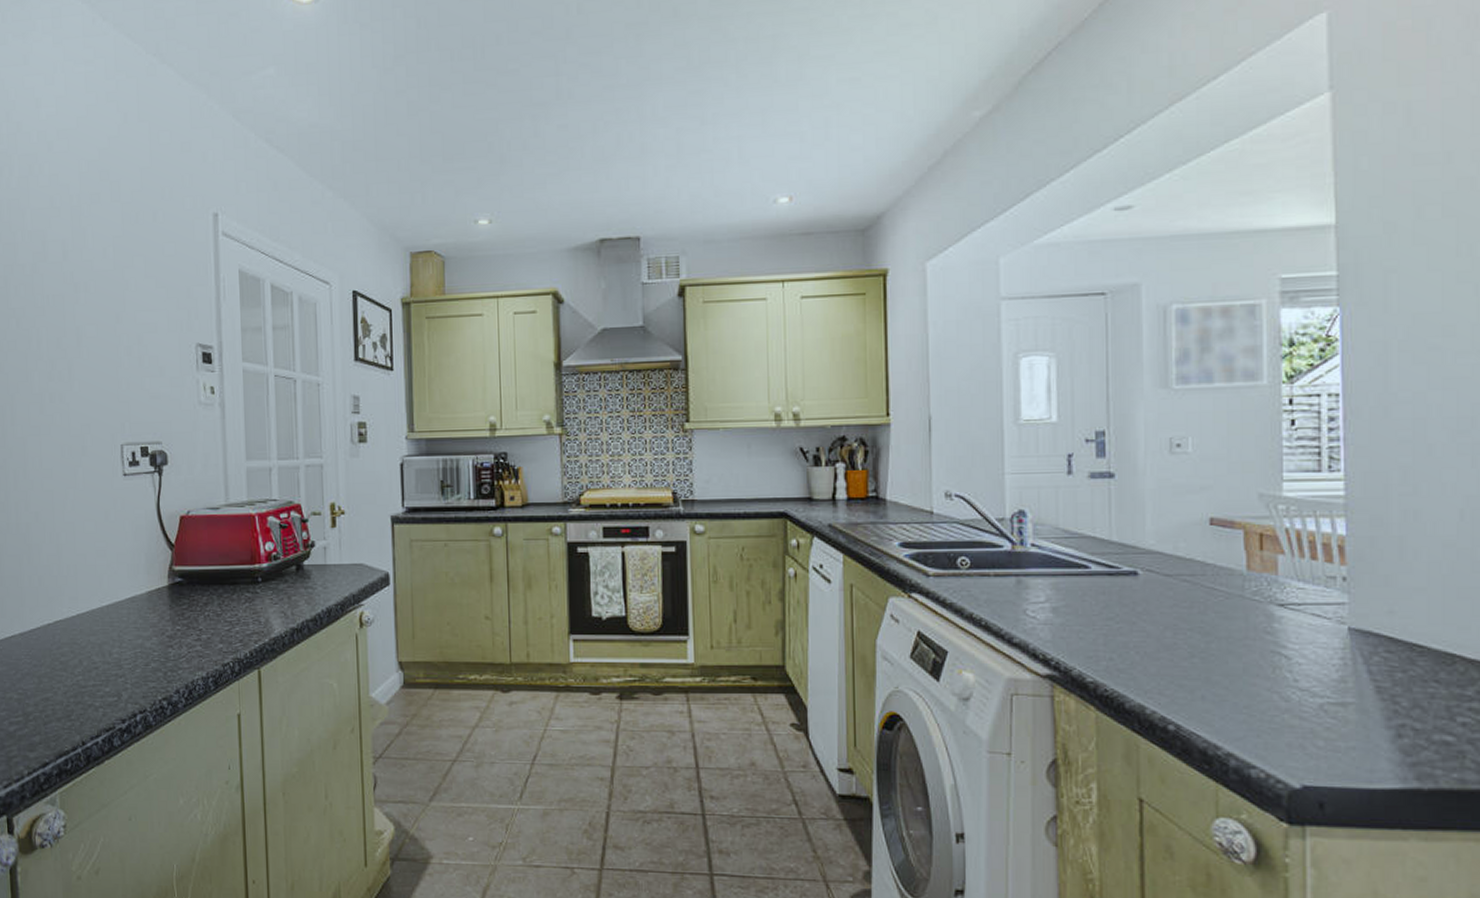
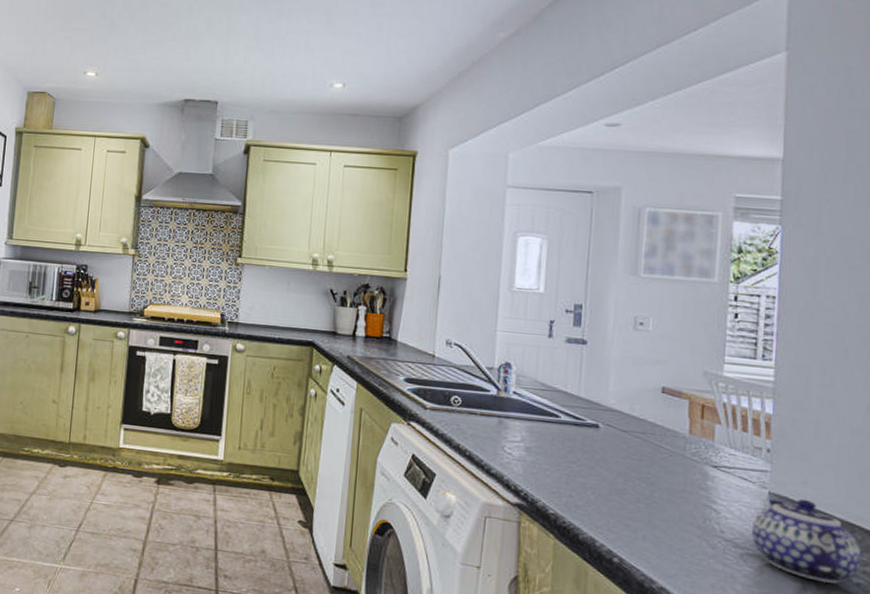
teapot: none [1330,631,1466,727] -> present [751,498,862,584]

